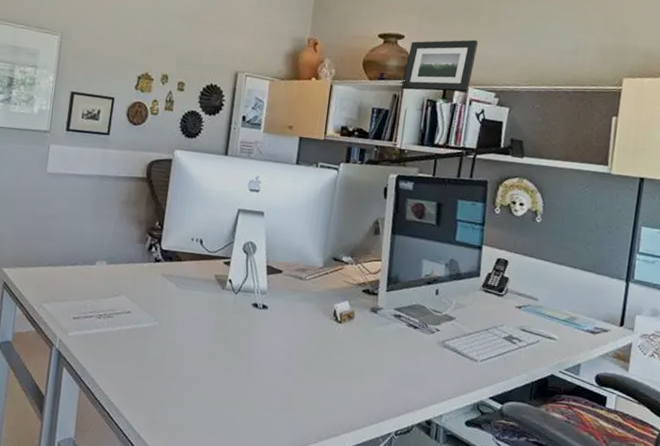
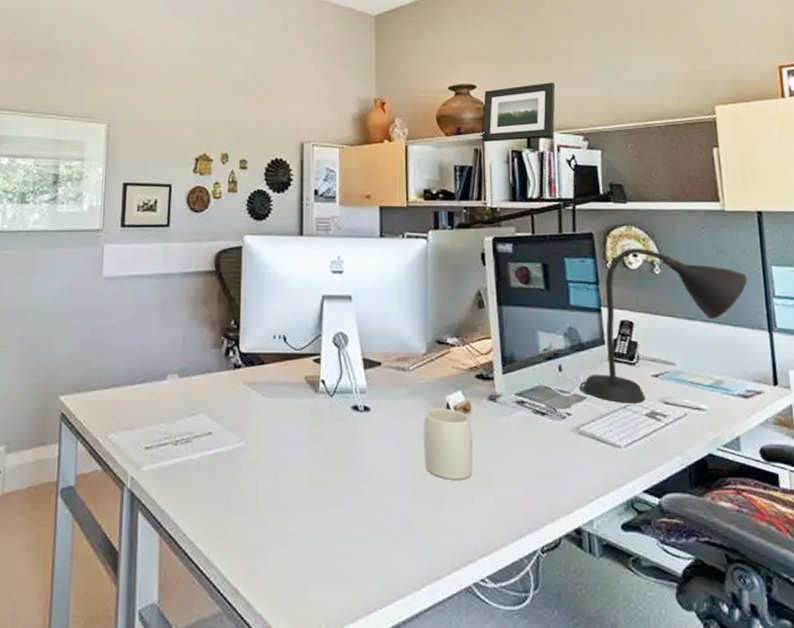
mug: none [308,312,353,372] -> present [423,408,473,480]
desk lamp: none [450,197,618,328] -> present [579,248,747,403]

